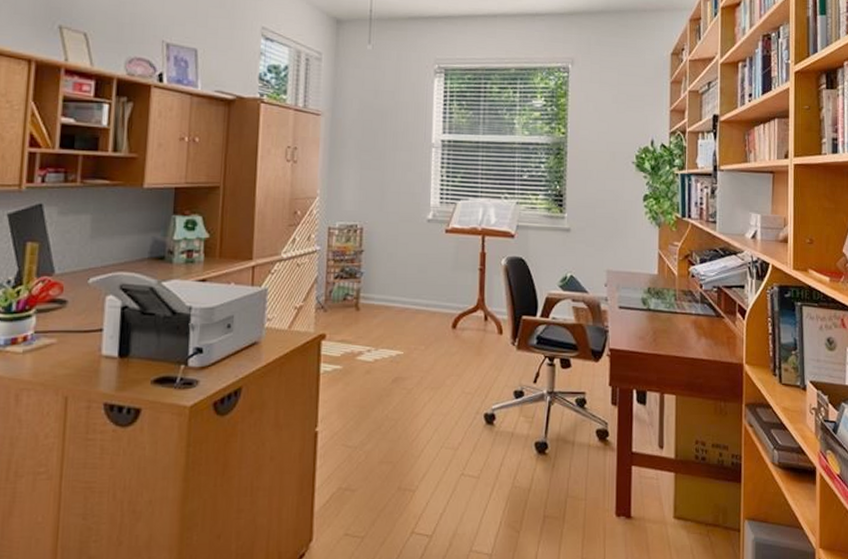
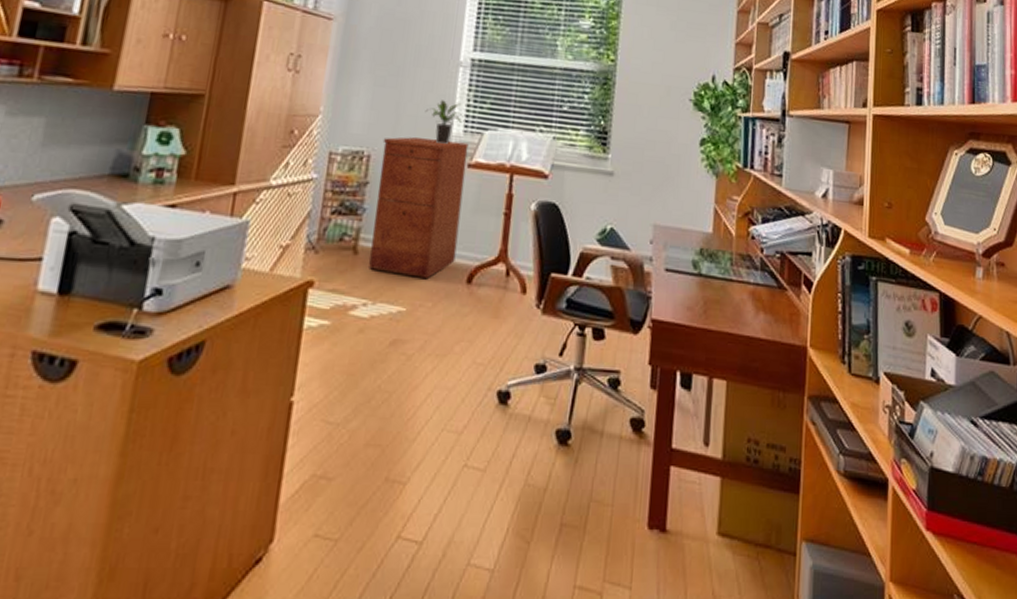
filing cabinet: none [370,210,445,326] -> present [369,137,469,278]
potted plant: none [406,177,438,214] -> present [425,100,463,144]

